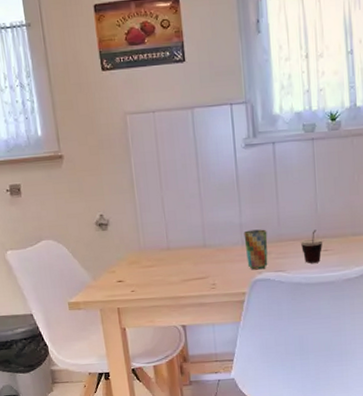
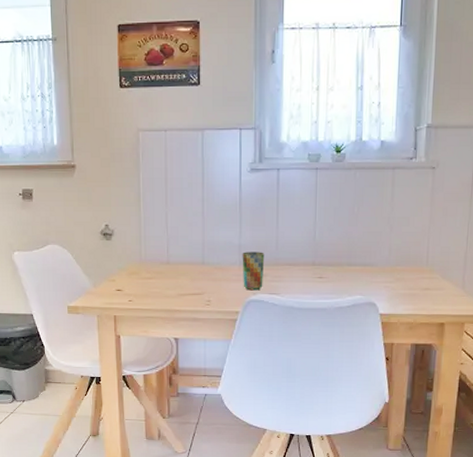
cup: present [300,230,323,263] -> none [296,257,319,289]

